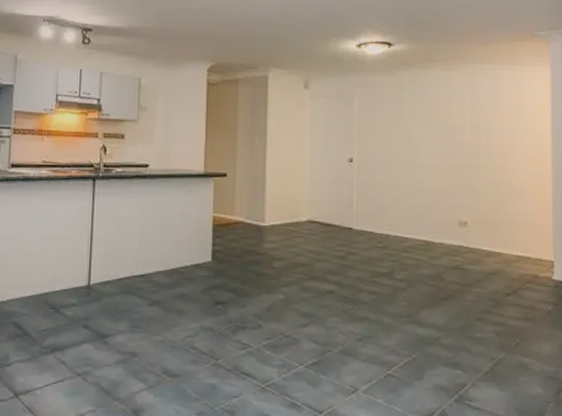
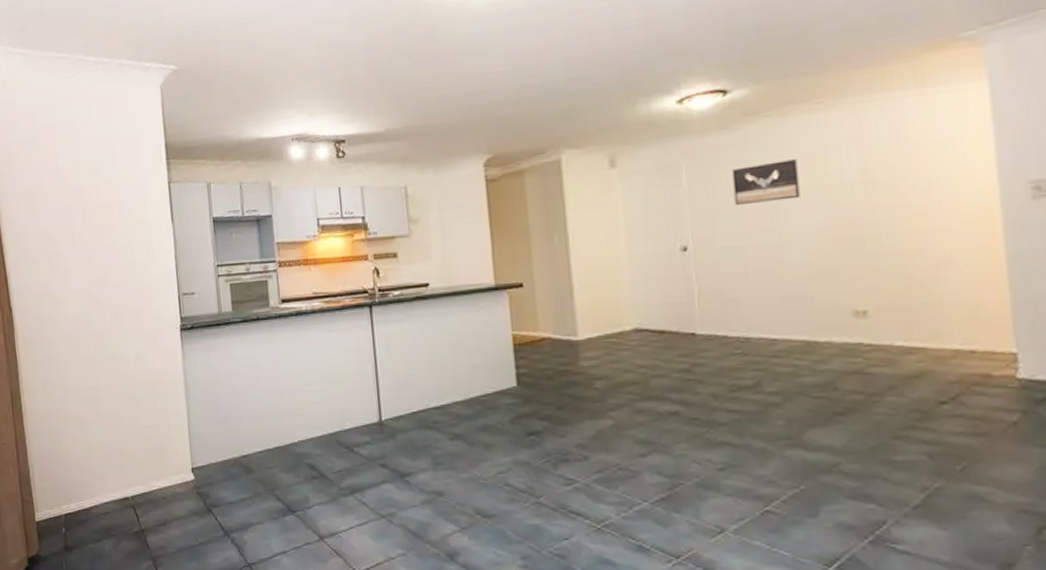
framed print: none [389,102,432,132] -> present [732,159,800,205]

